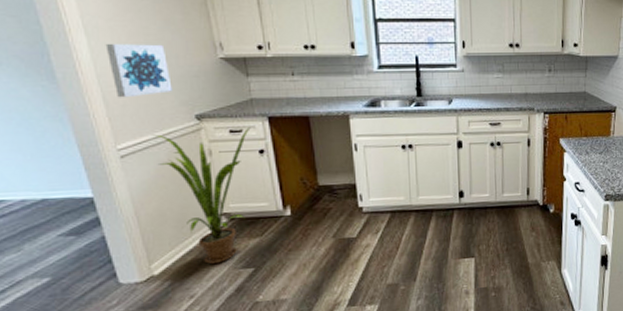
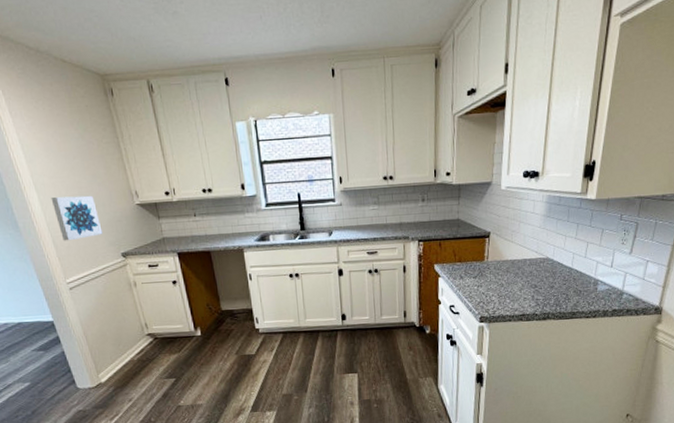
house plant: present [152,127,251,265] -> none [91,262,165,375]

